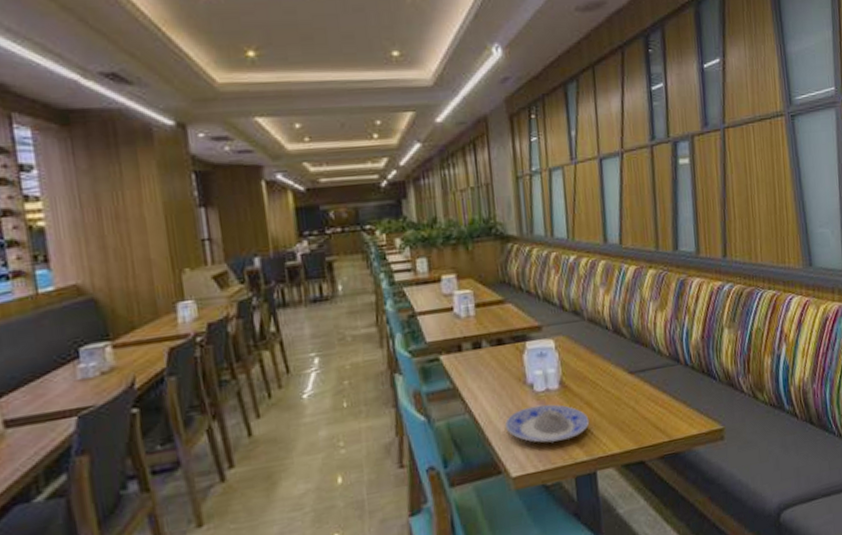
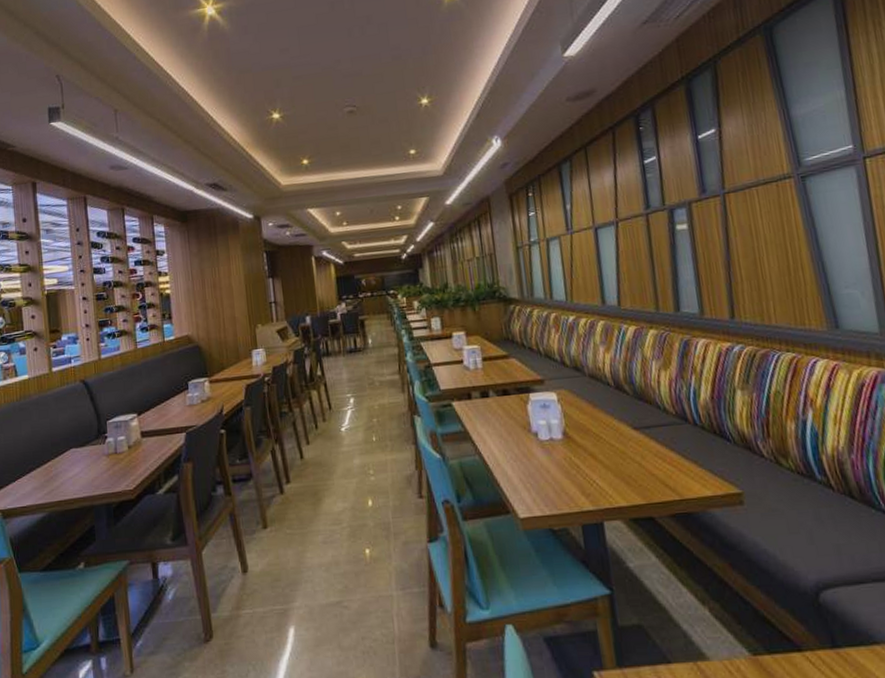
plate: present [504,404,590,443] -> none [511,452,595,490]

